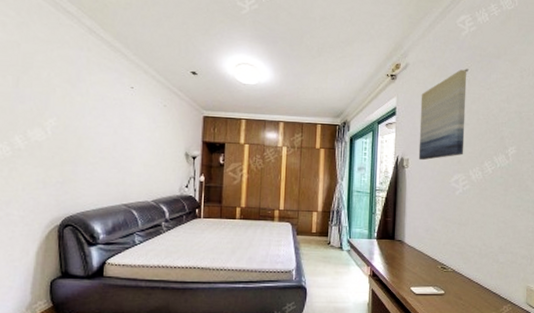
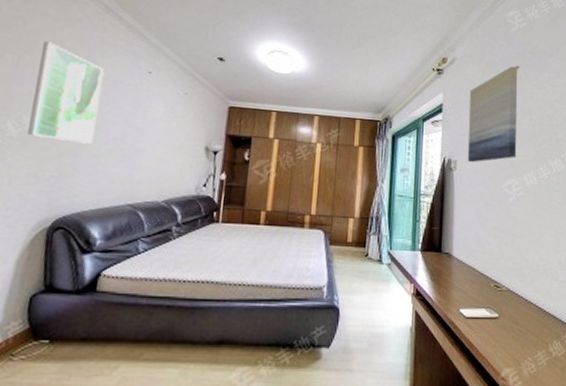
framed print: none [33,62,92,153] -> present [28,41,104,144]

